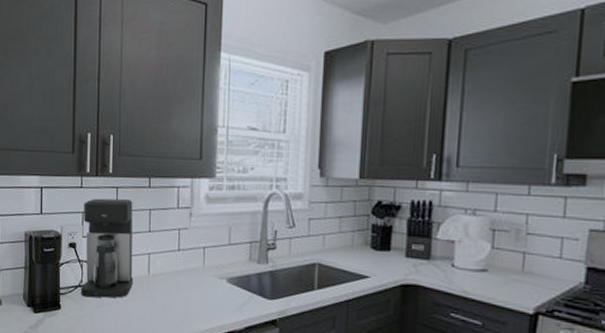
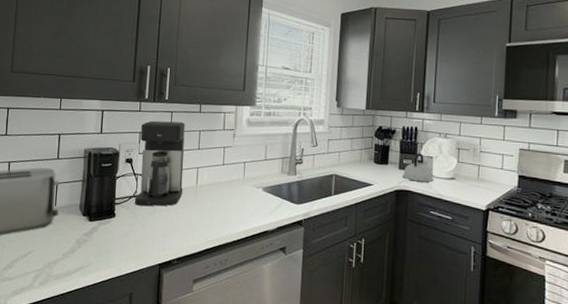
kettle: none [411,236,456,275] -> present [403,153,434,183]

